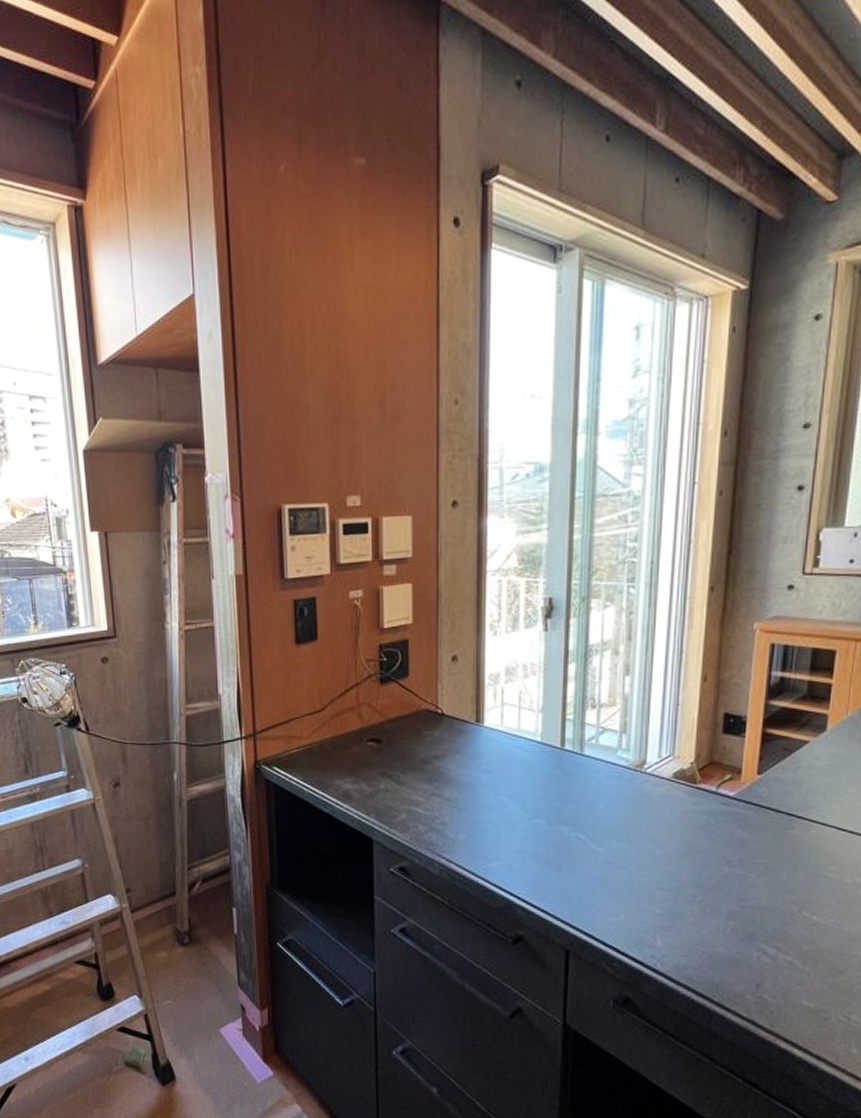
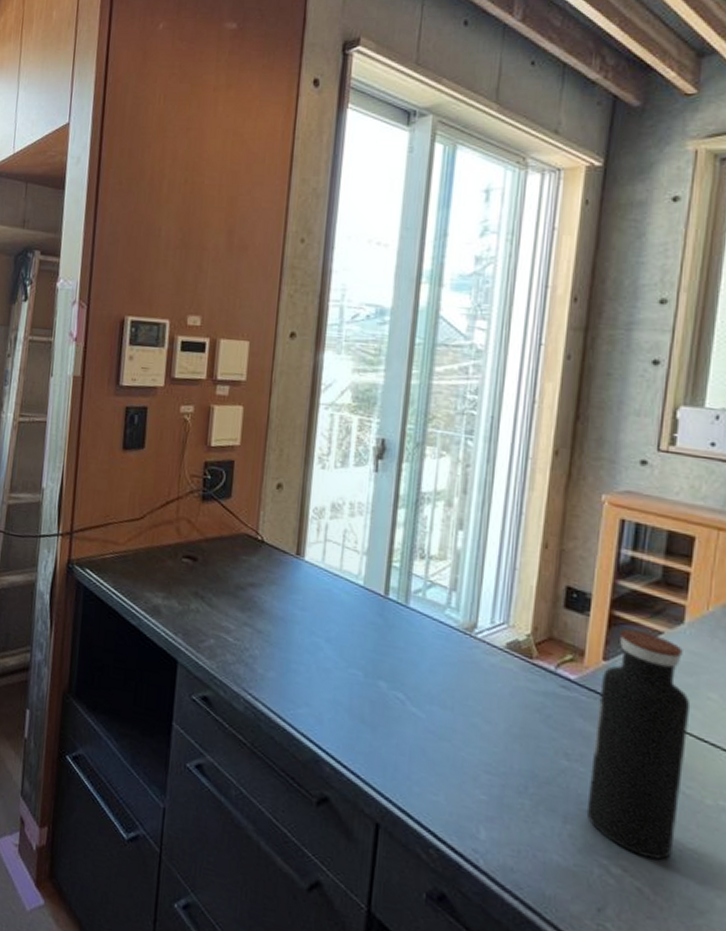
water bottle: none [746,743,833,935] -> present [586,629,691,860]

